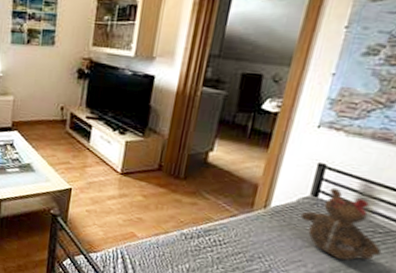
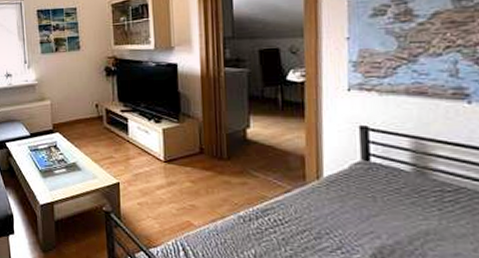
teddy bear: present [300,187,382,261] -> none [357,149,458,227]

